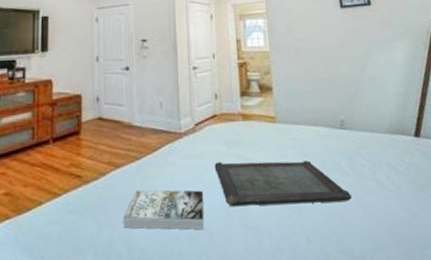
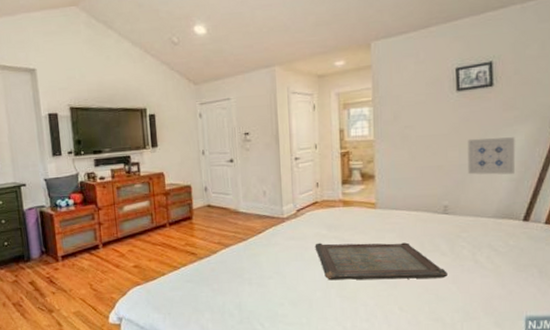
book: present [123,189,204,230] -> none [233,265,305,298]
wall art: none [355,52,400,90] -> present [468,137,515,175]

